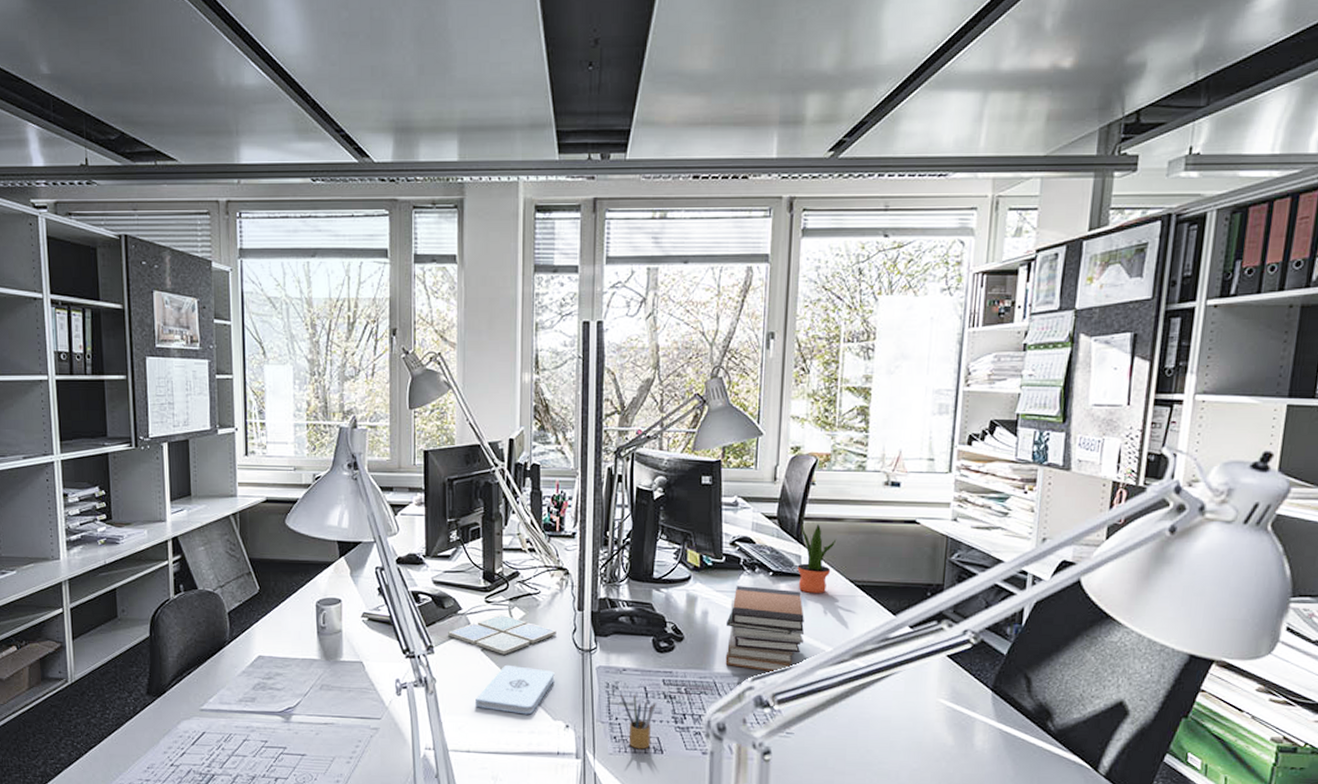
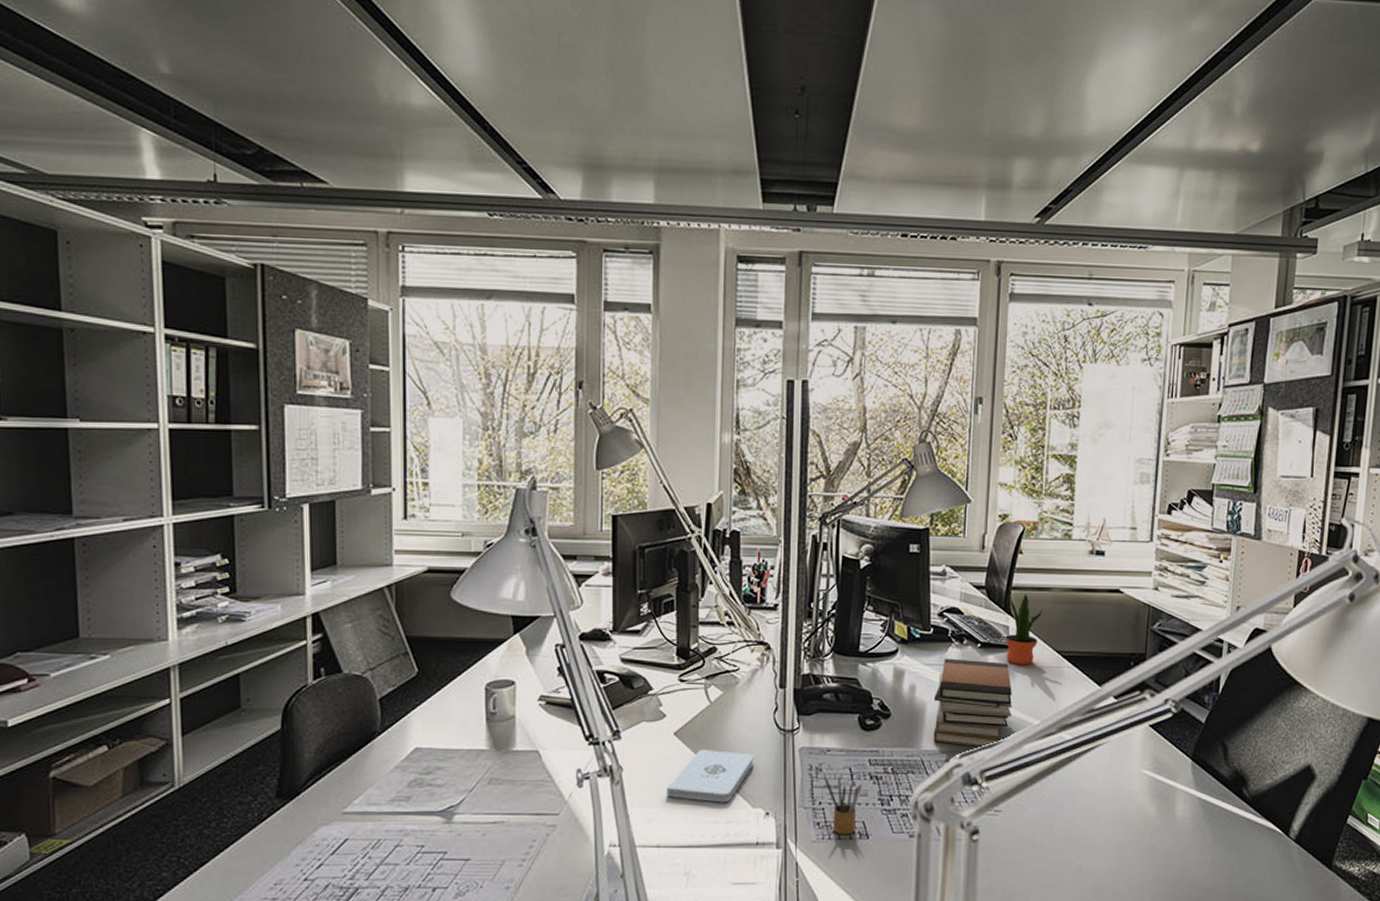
drink coaster: present [448,614,556,655] -> none [637,694,756,738]

